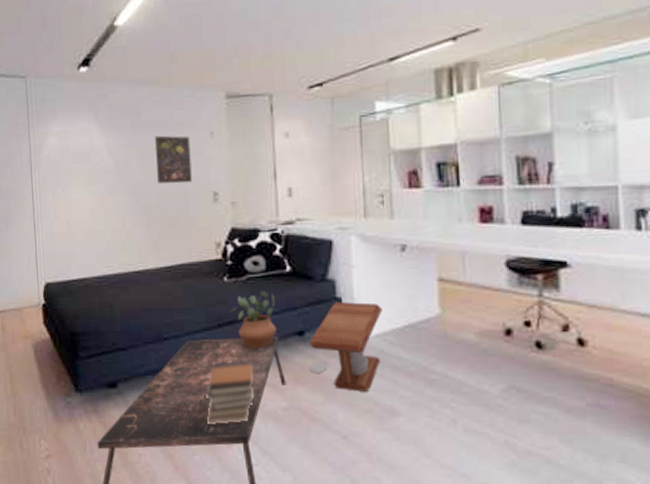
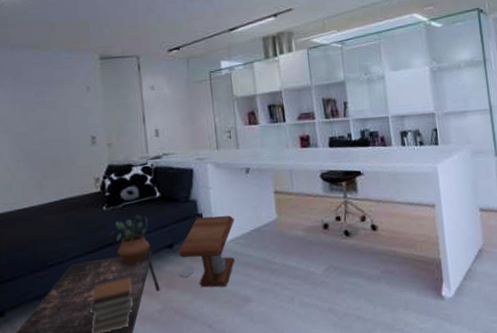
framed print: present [154,135,192,184] -> none [36,91,72,132]

